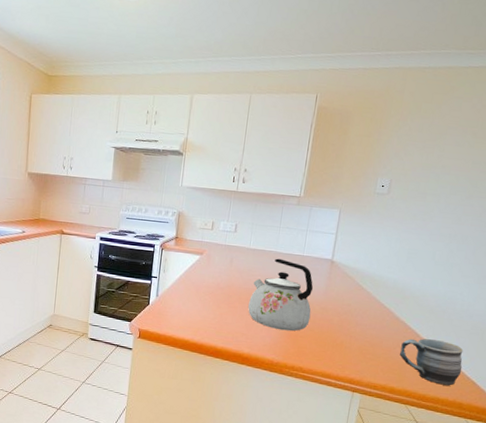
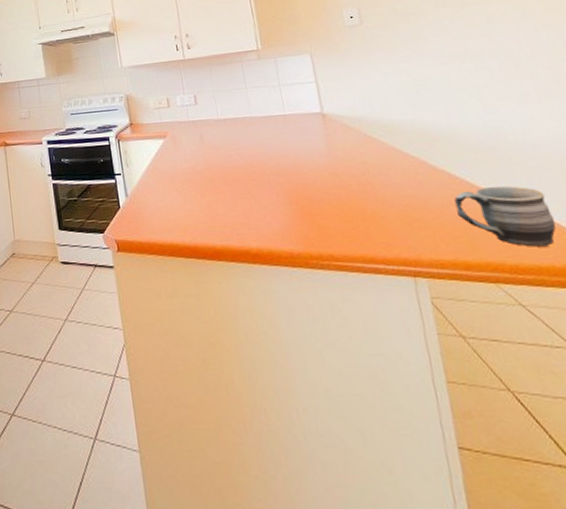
kettle: present [248,258,314,331] -> none [235,123,322,211]

